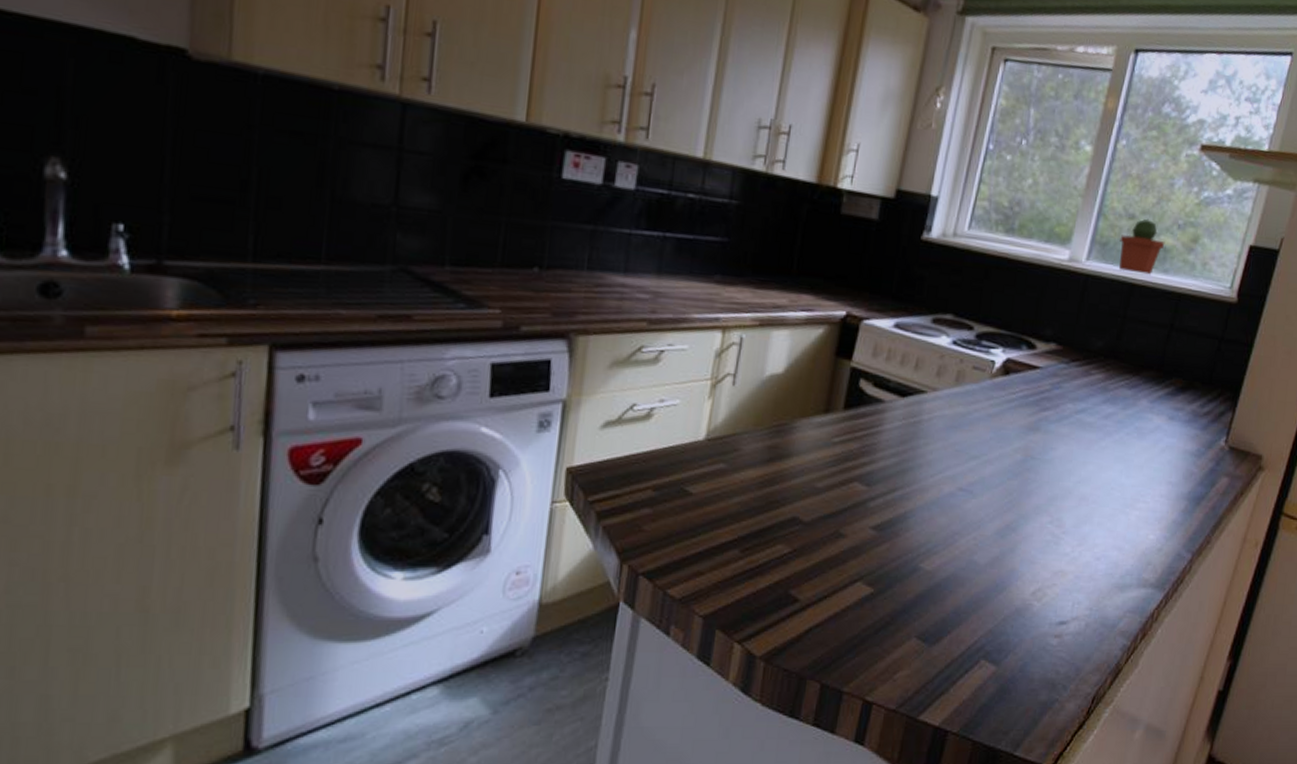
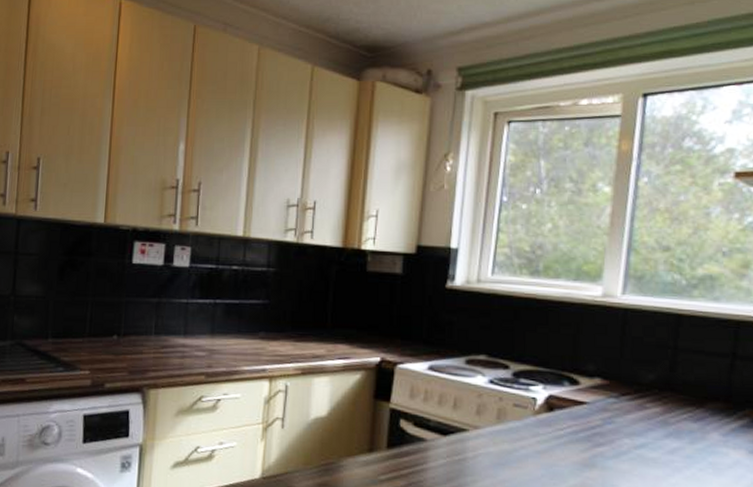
succulent plant: present [1119,218,1165,275] -> none [656,249,711,304]

